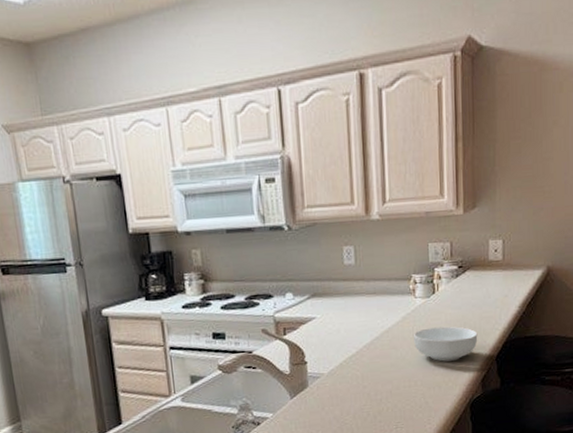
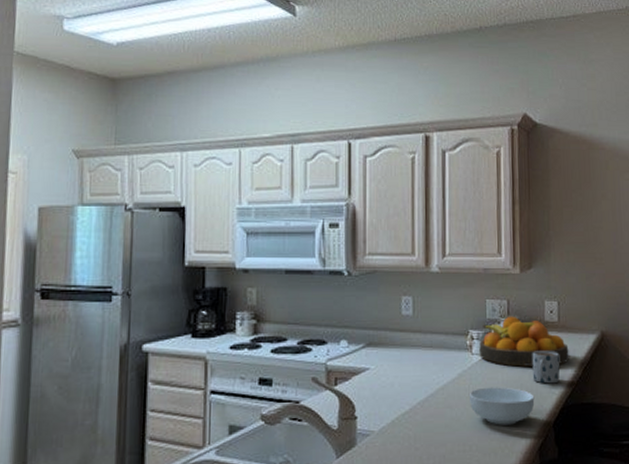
fruit bowl: none [422,257,513,307] -> present [479,316,569,367]
mug: none [475,289,503,321] -> present [532,351,560,384]

